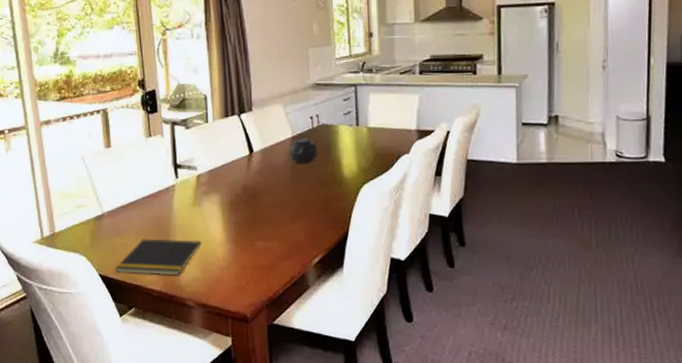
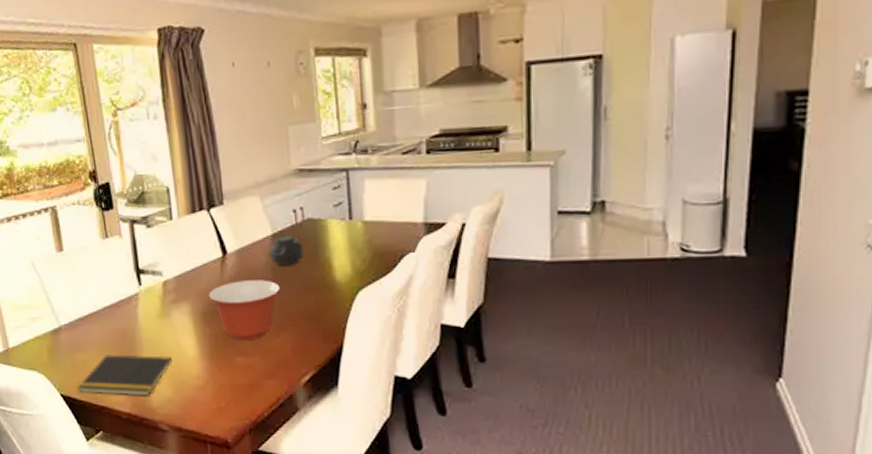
mixing bowl: none [236,175,297,227] -> present [209,280,280,341]

